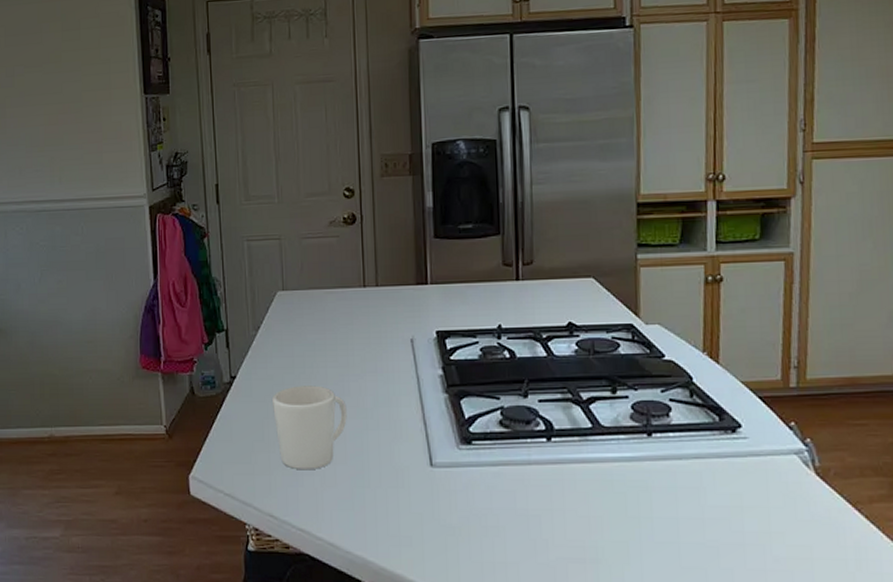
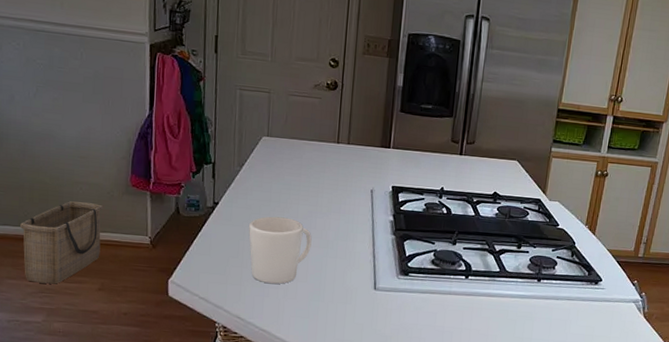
basket: none [33,393,115,491] -> present [20,201,102,284]

